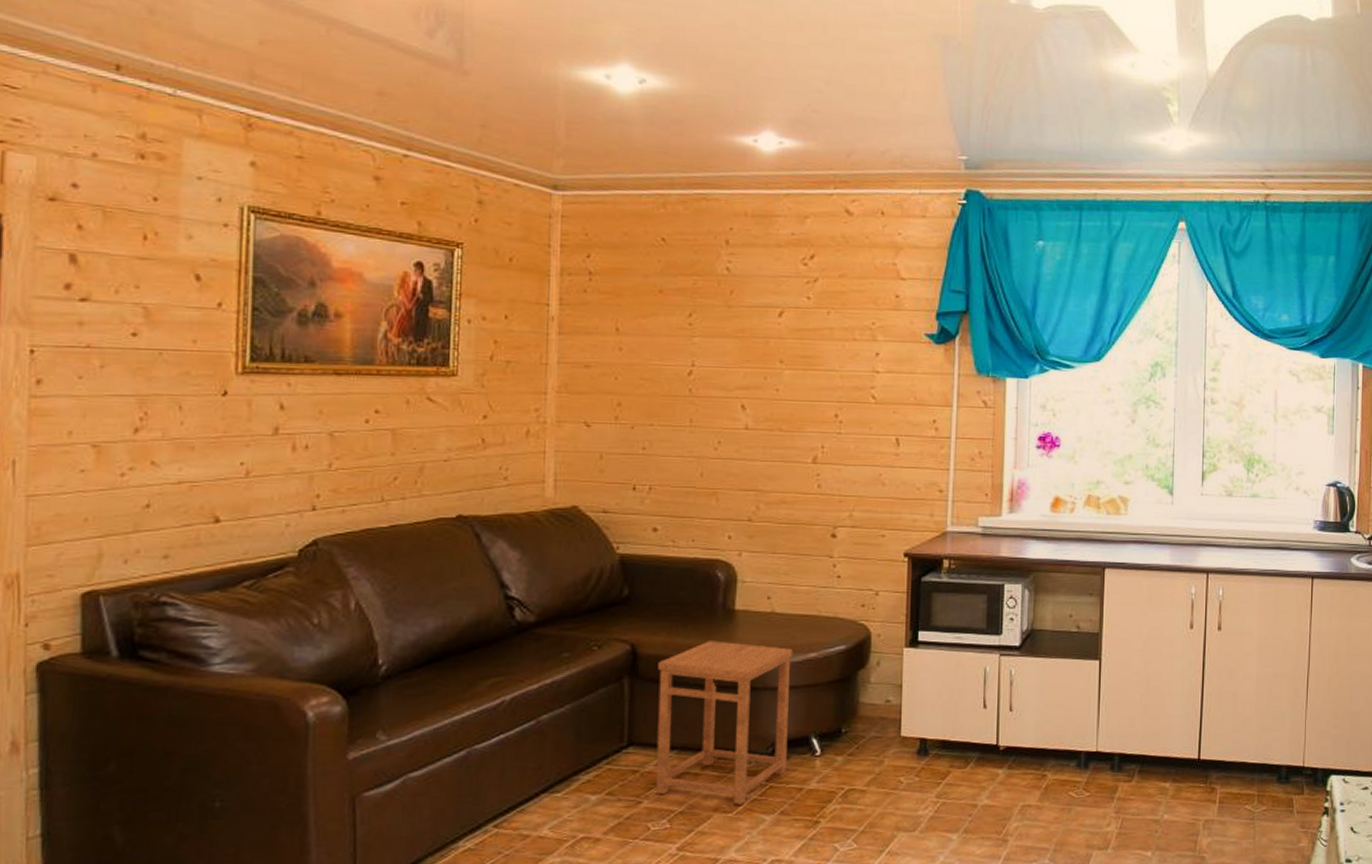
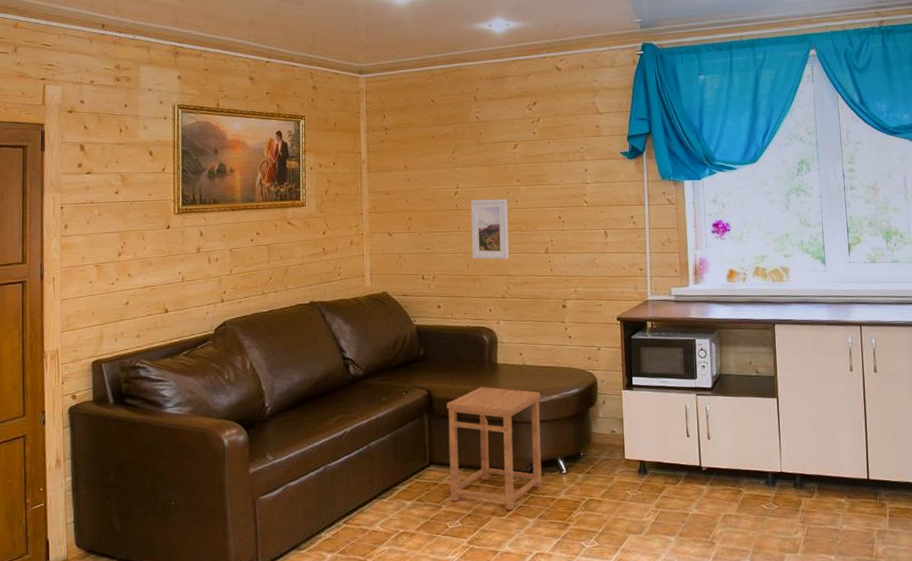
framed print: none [708,384,765,469] -> present [470,199,509,260]

